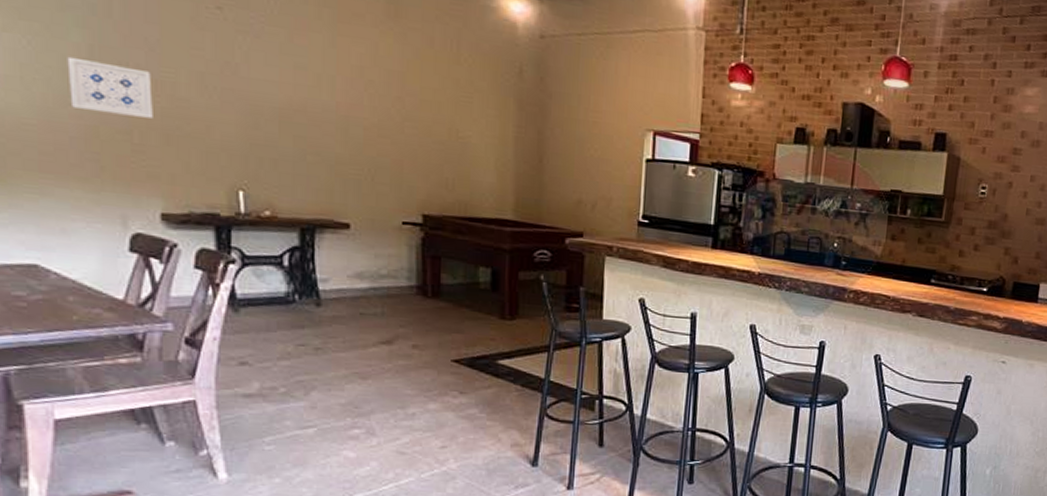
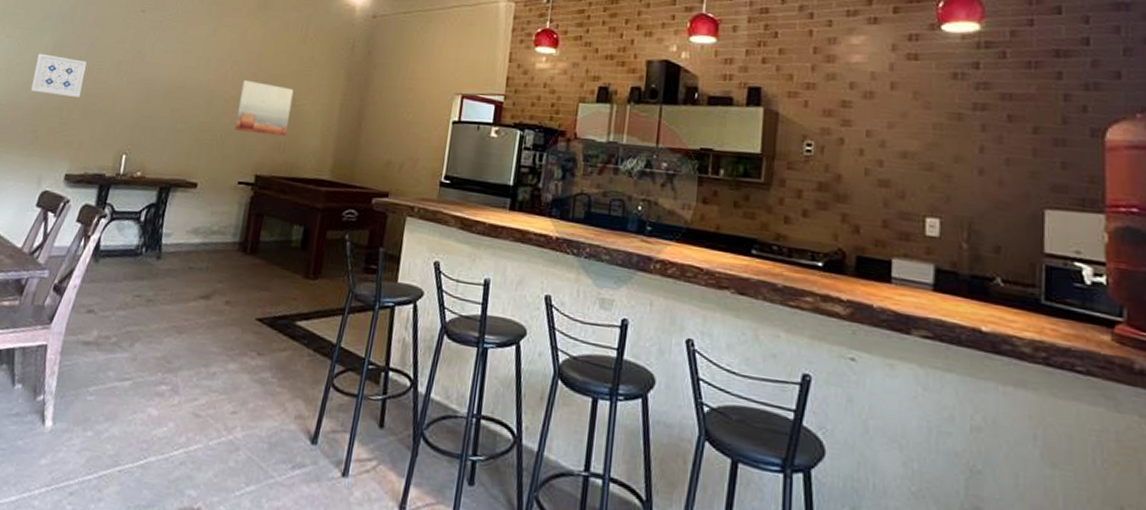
wall art: none [384,105,454,173] -> present [234,80,294,137]

